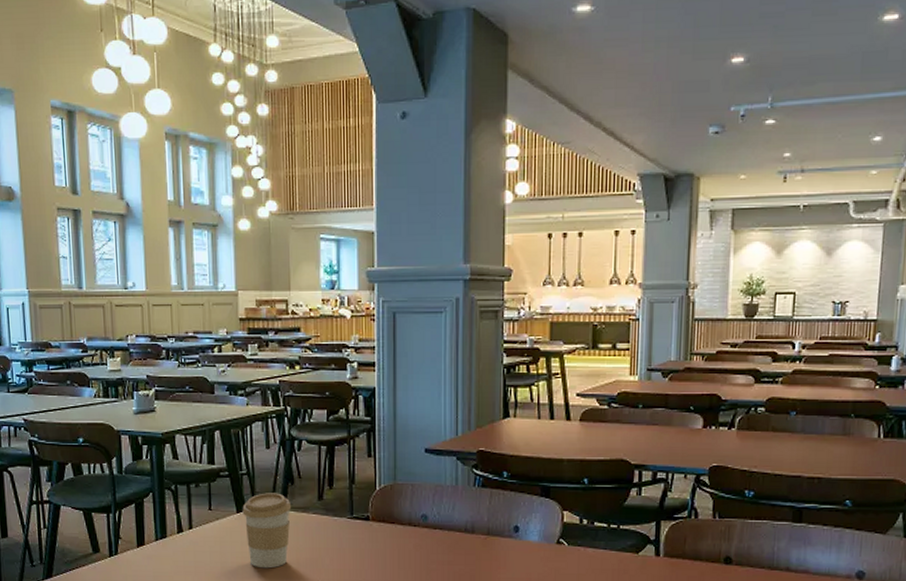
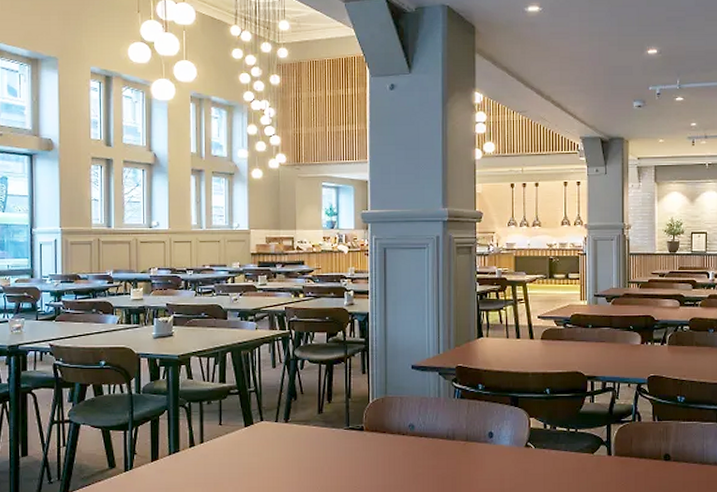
coffee cup: present [242,493,292,569] -> none [250,408,295,478]

